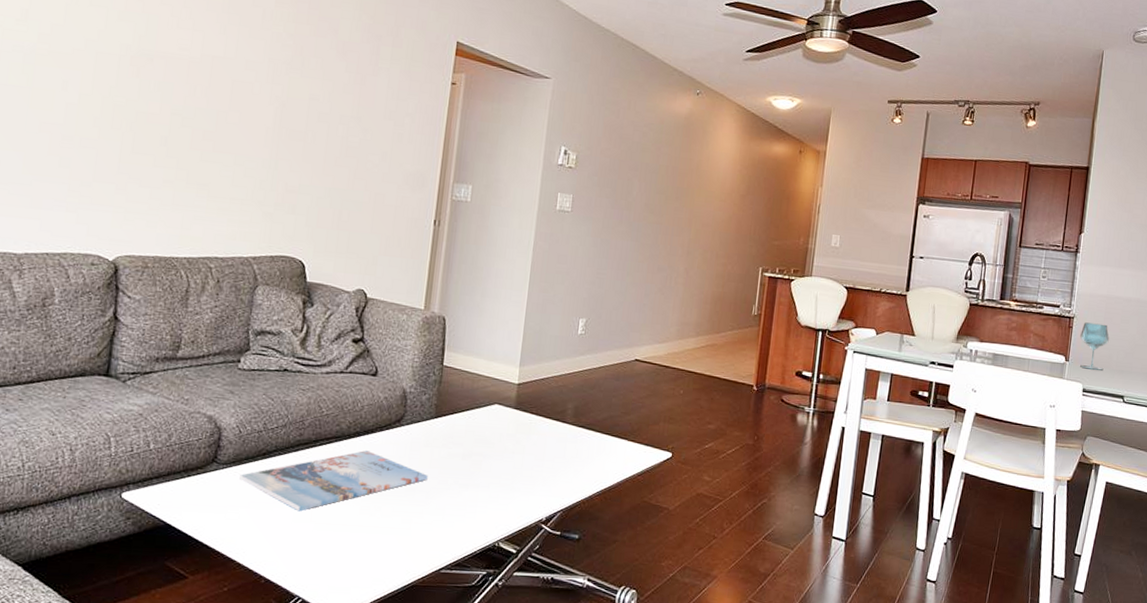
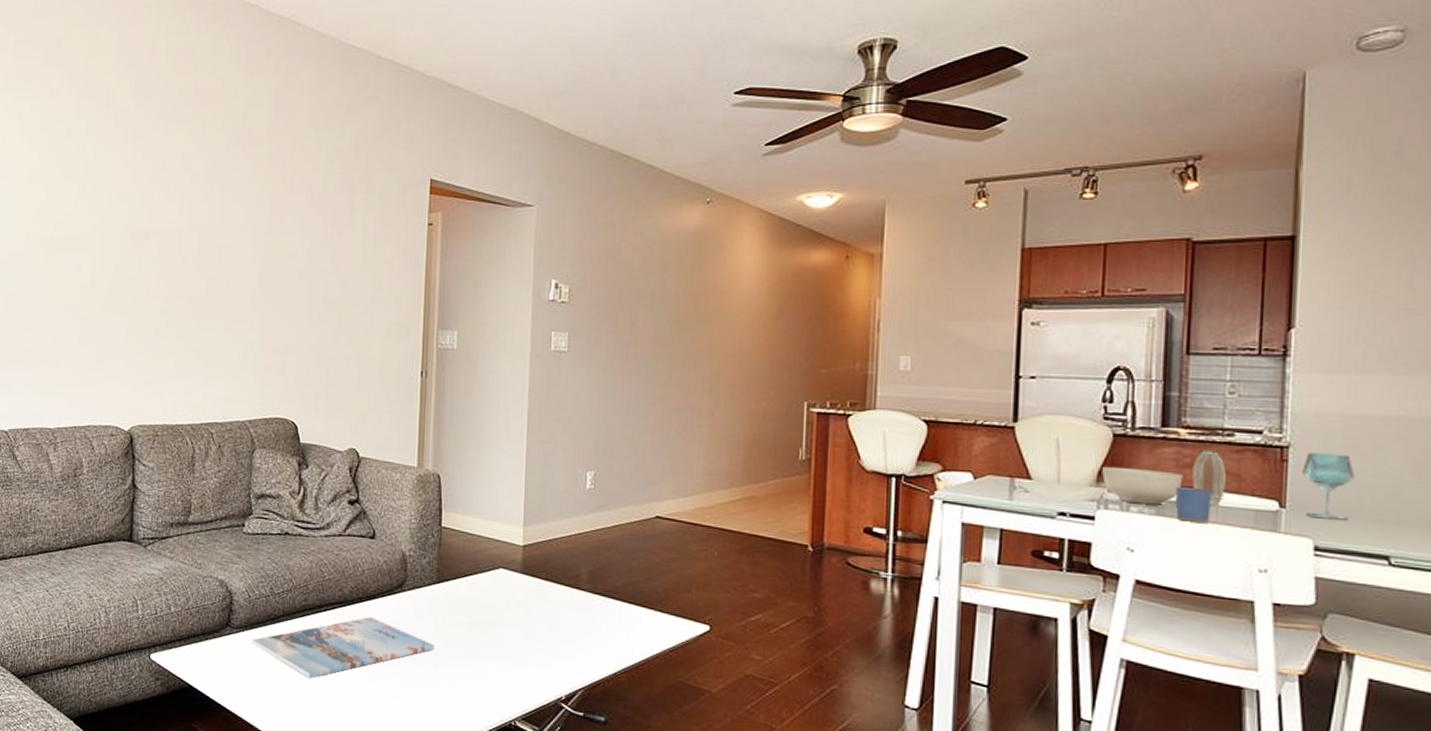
bowl: none [960,327,1011,358] -> present [1102,466,1183,505]
mug: none [1004,345,1027,371] -> present [1175,487,1212,523]
vase: none [1015,317,1037,359] -> present [1192,449,1226,506]

